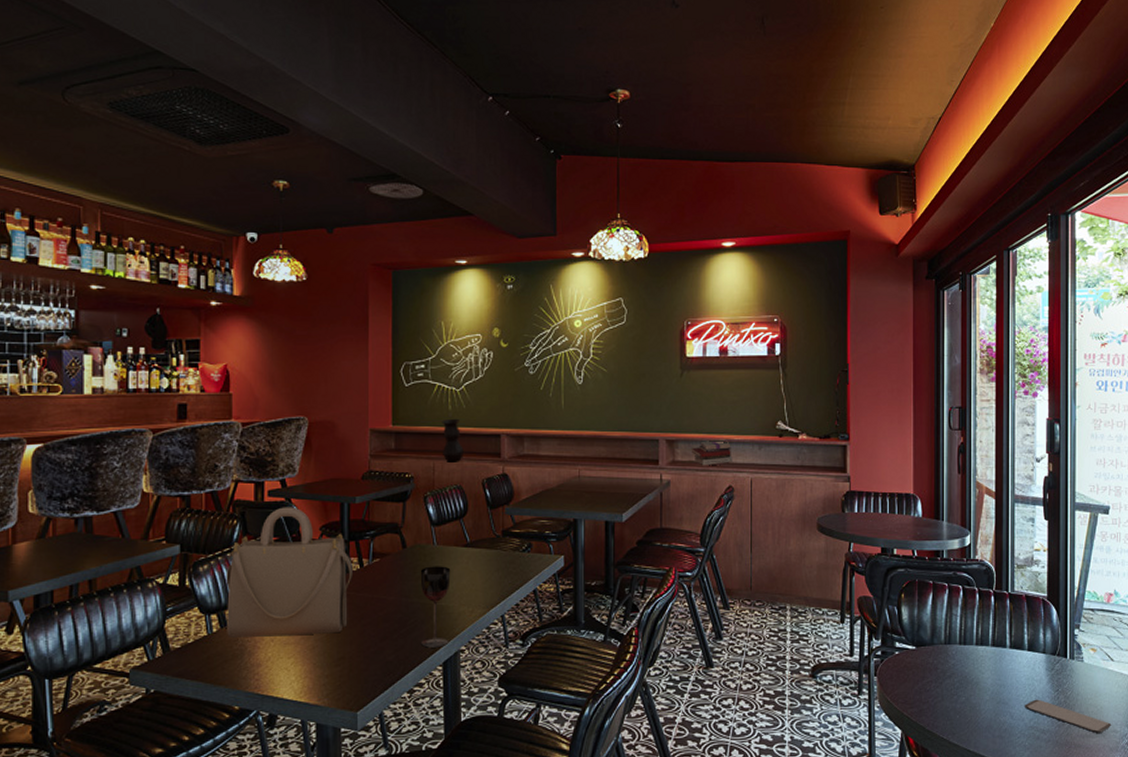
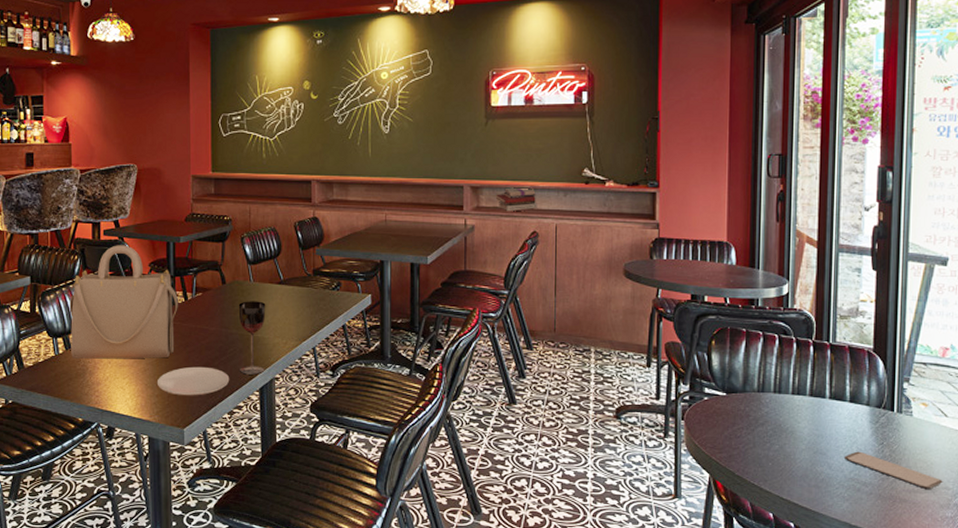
plate: none [326,641,410,675] -> present [156,366,230,396]
vase: present [441,418,464,462] -> none [256,166,277,206]

